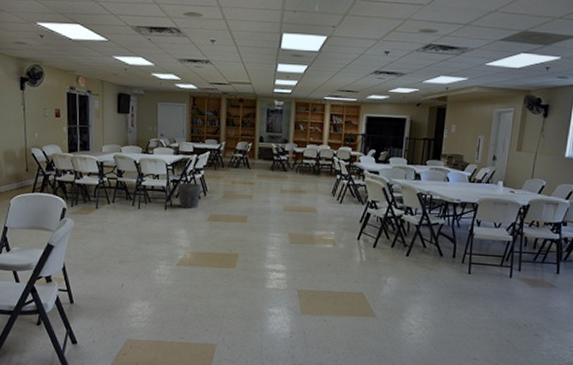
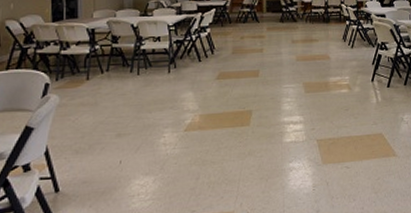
waste bin: present [177,182,202,209] -> none [182,42,209,69]

